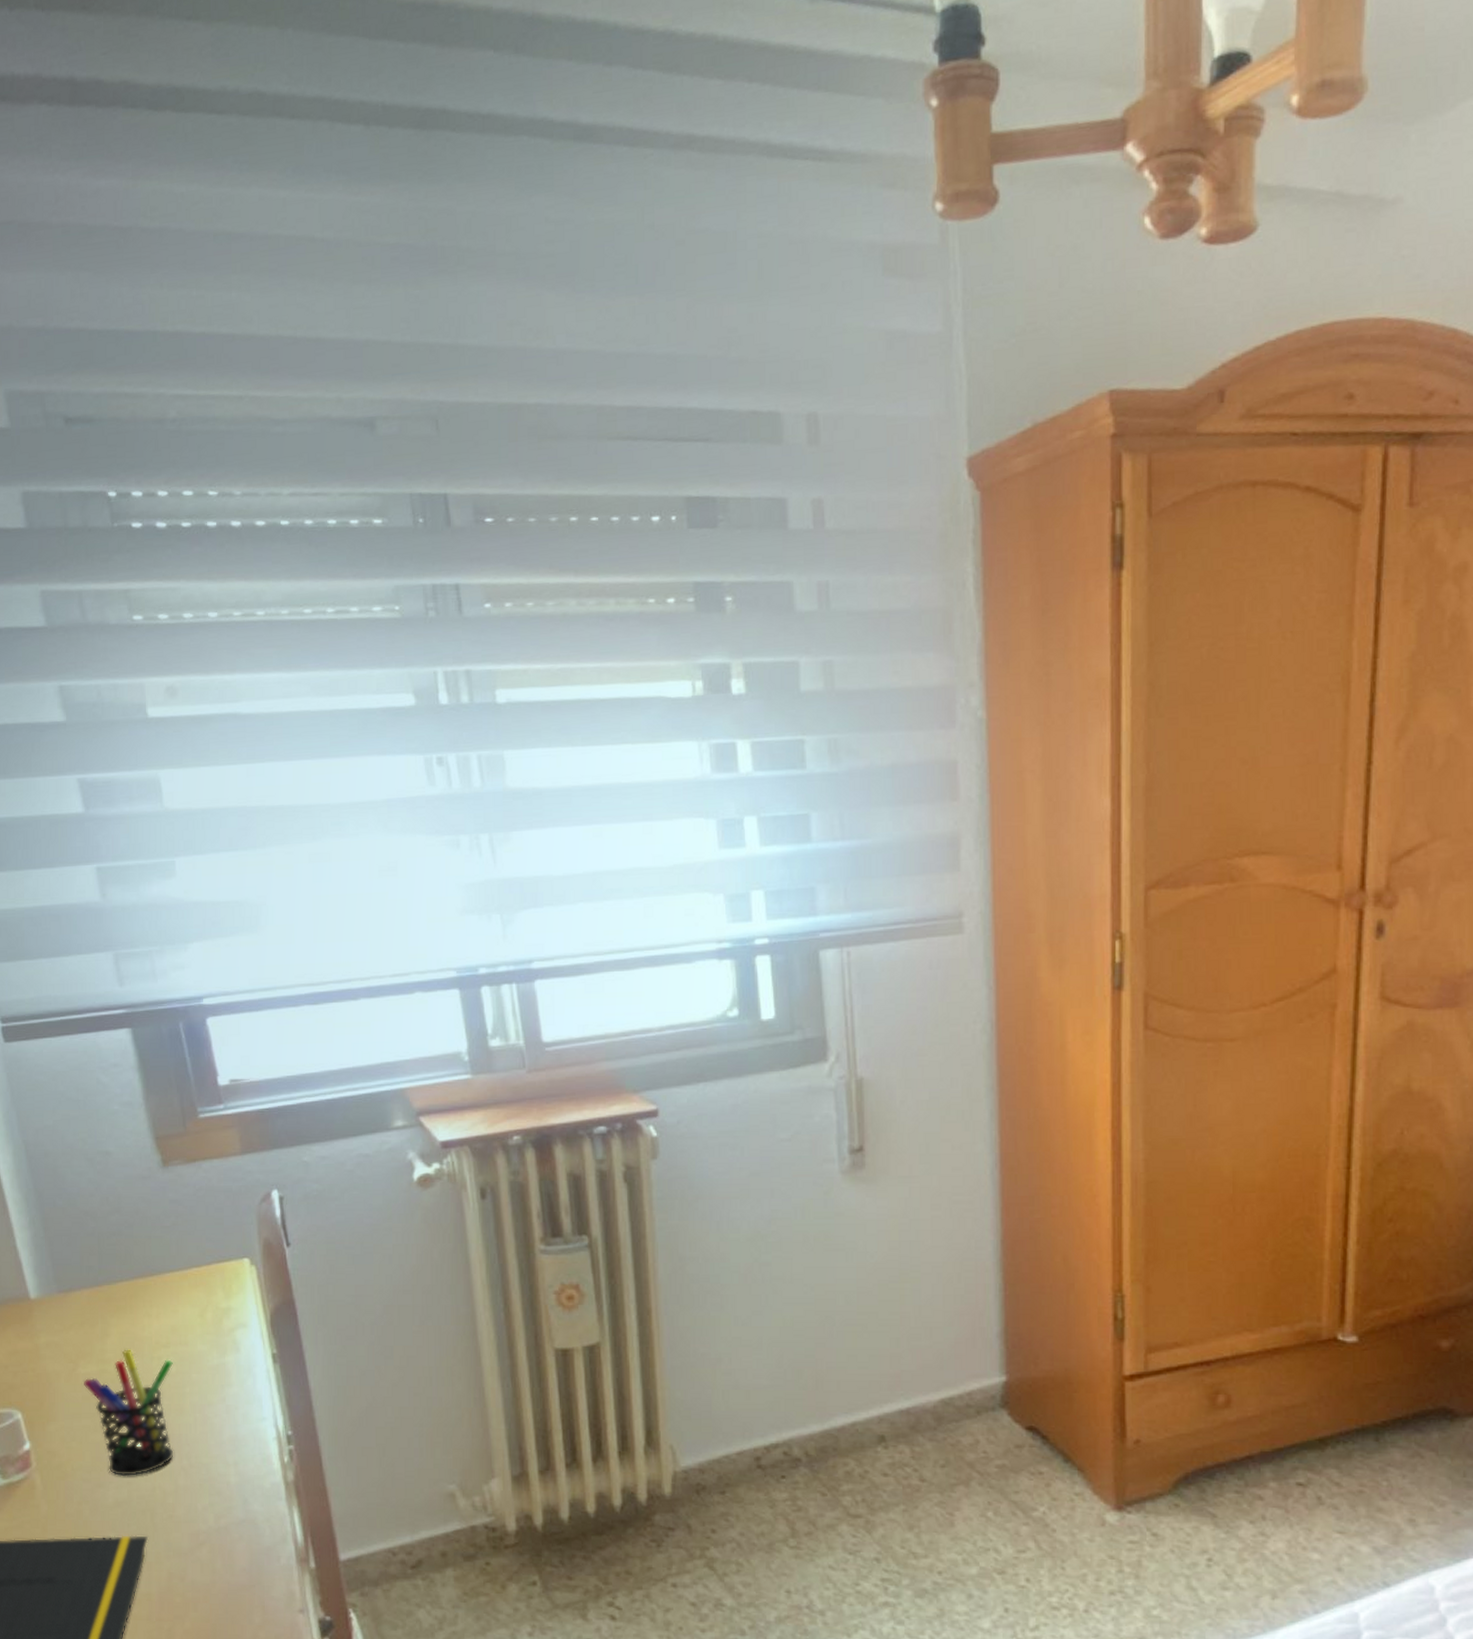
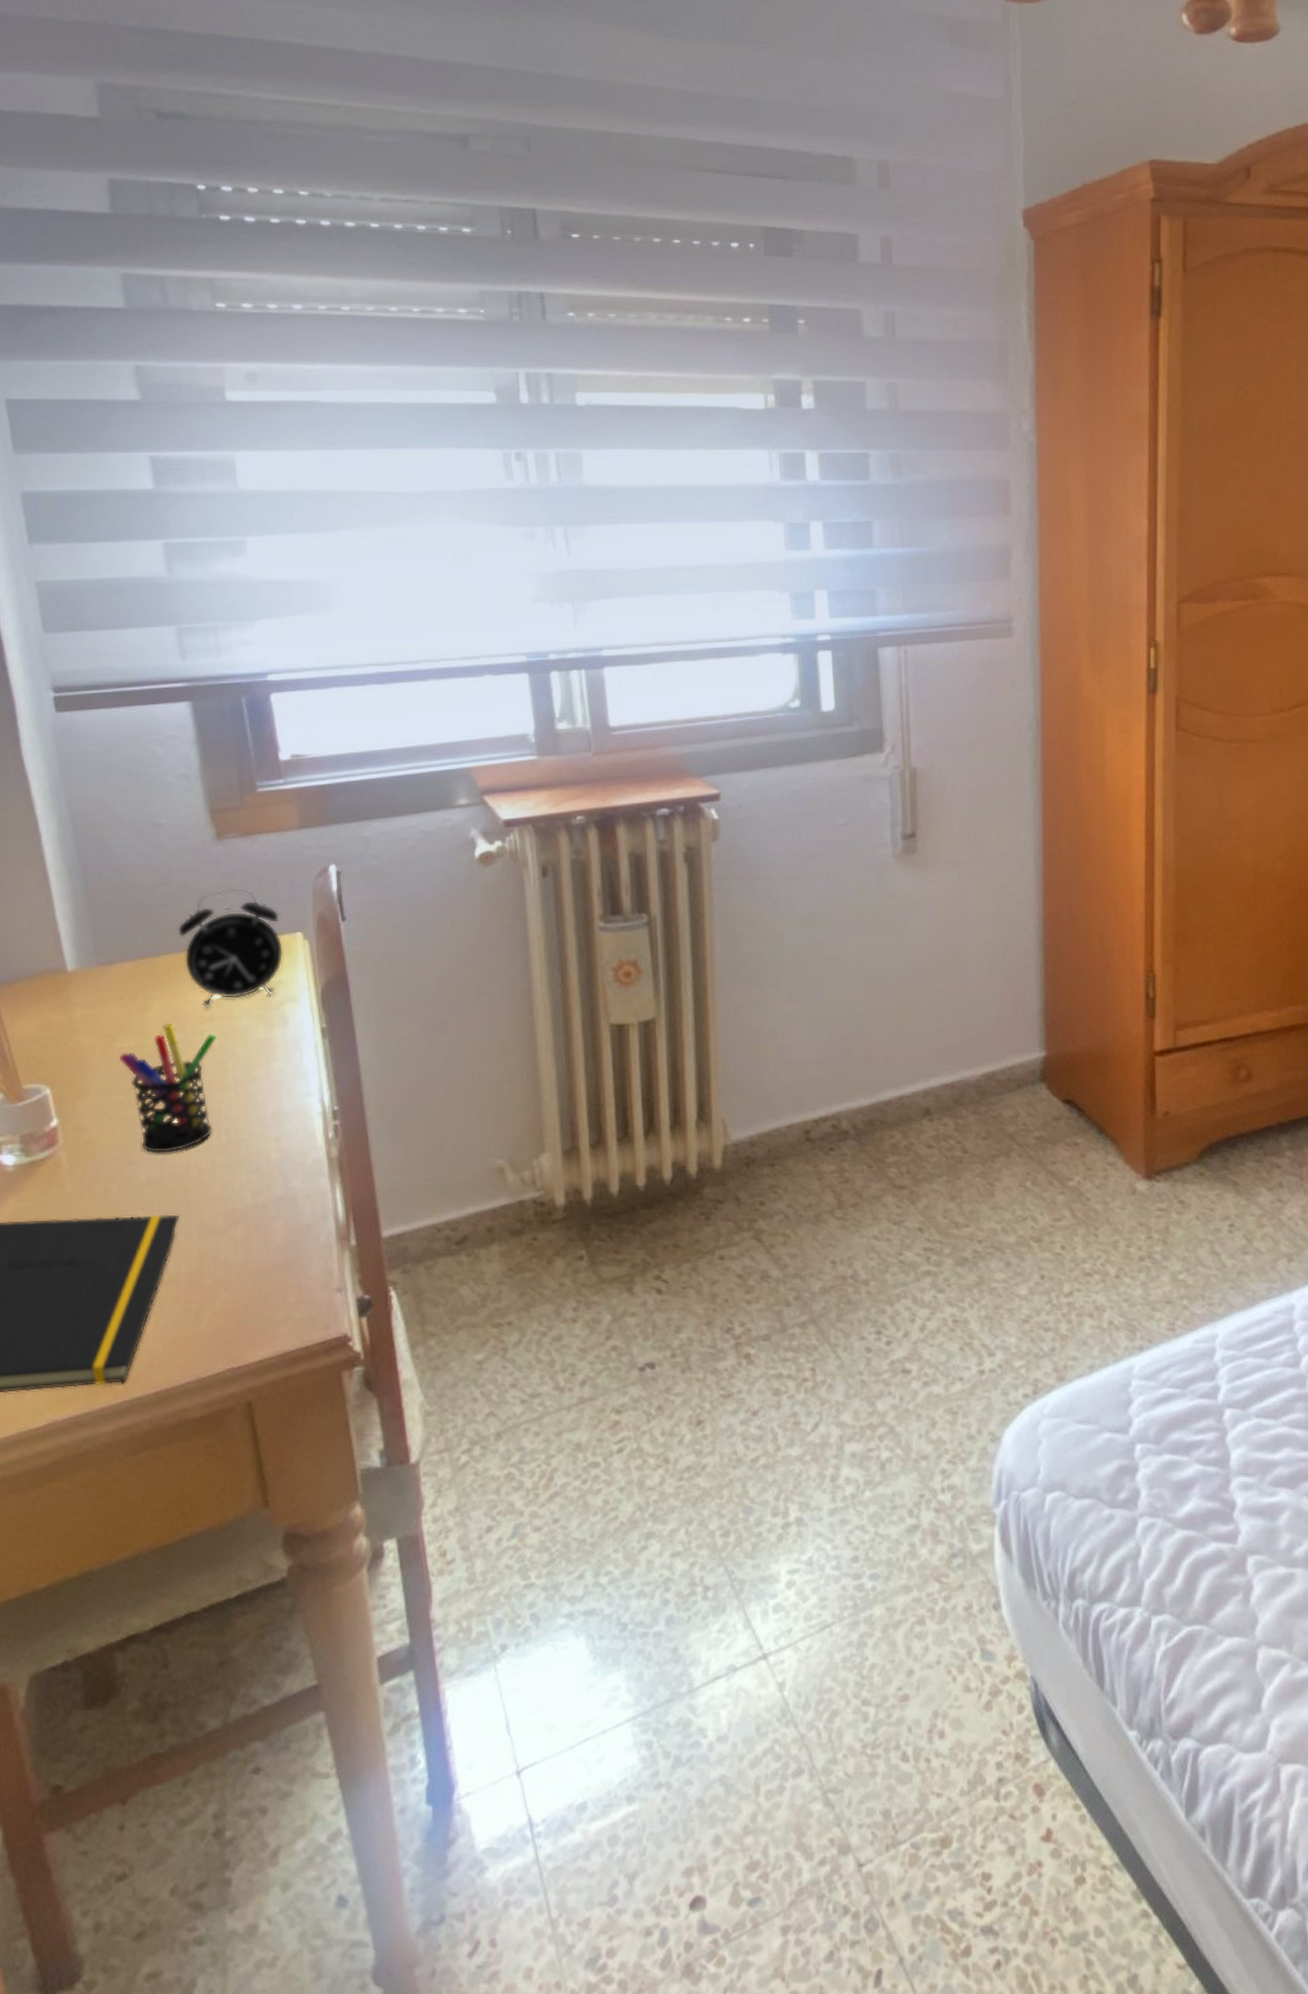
alarm clock: none [130,1214,233,1334] -> present [177,888,284,1008]

